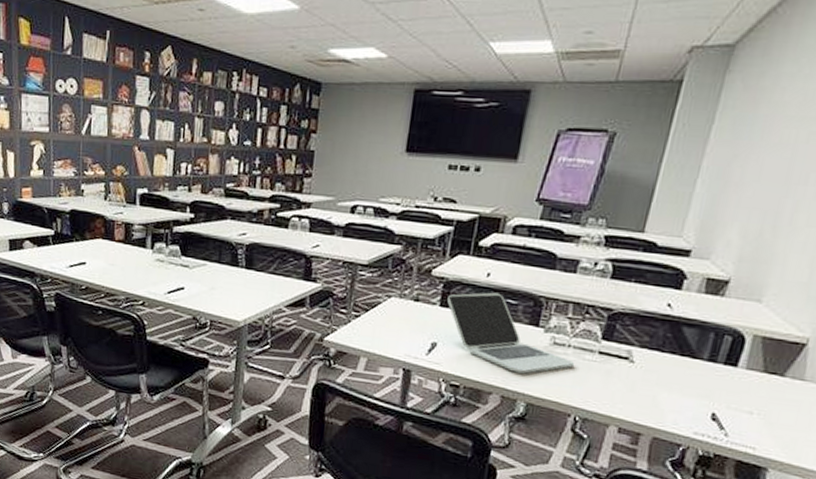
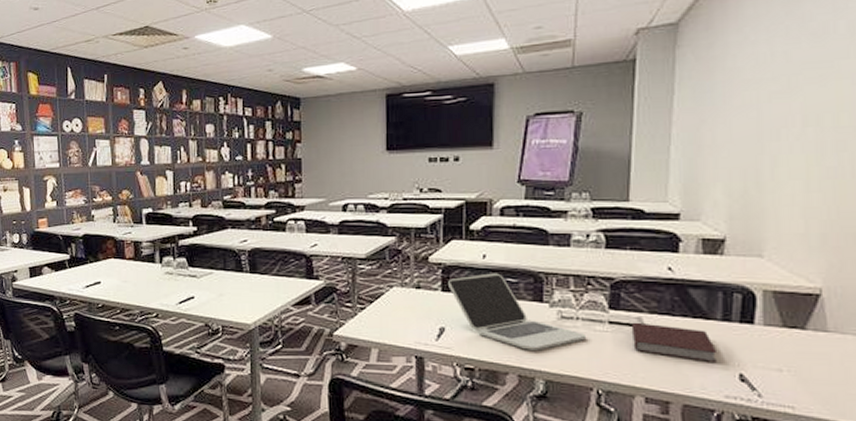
notebook: none [618,354,697,400] -> present [631,322,718,362]

